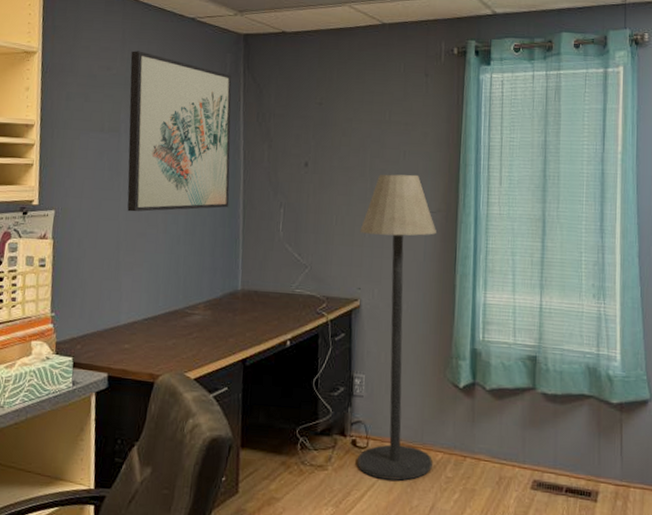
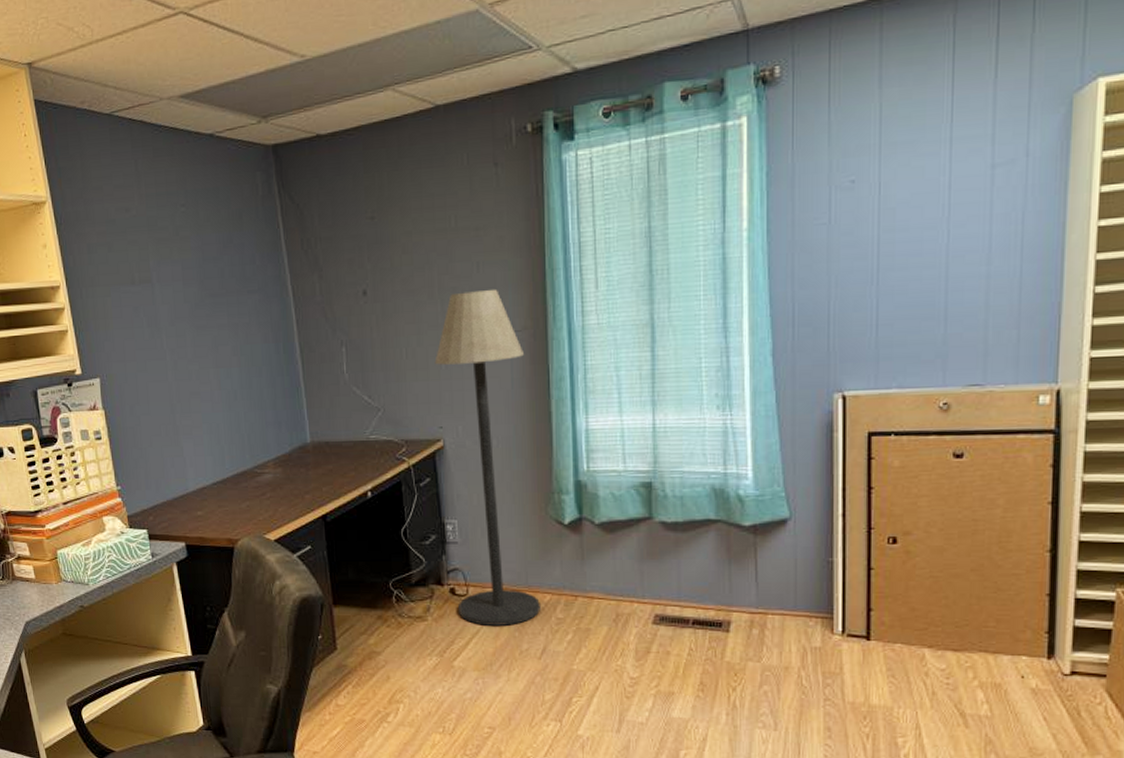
wall art: present [127,51,232,212] -> none [148,183,284,371]

